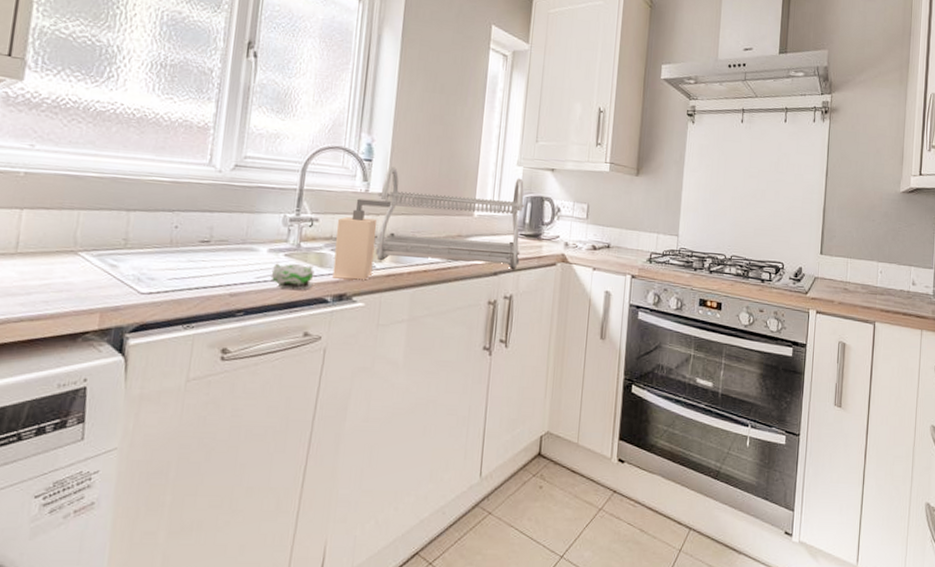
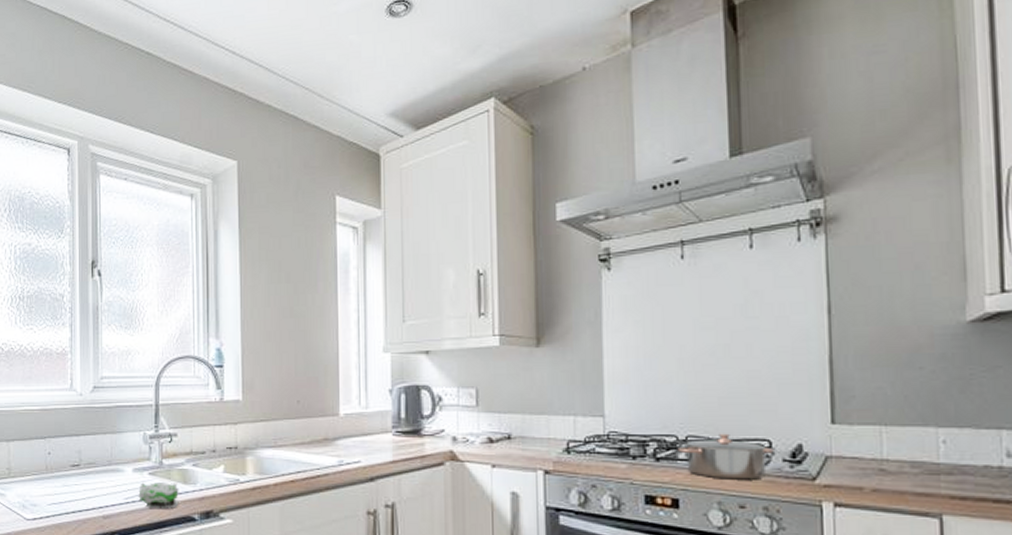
soap dispenser: present [332,198,391,280] -> none [195,408,247,495]
dish rack: present [374,167,525,270] -> none [233,366,399,474]
cooking pot: none [724,255,785,292] -> present [677,433,774,480]

